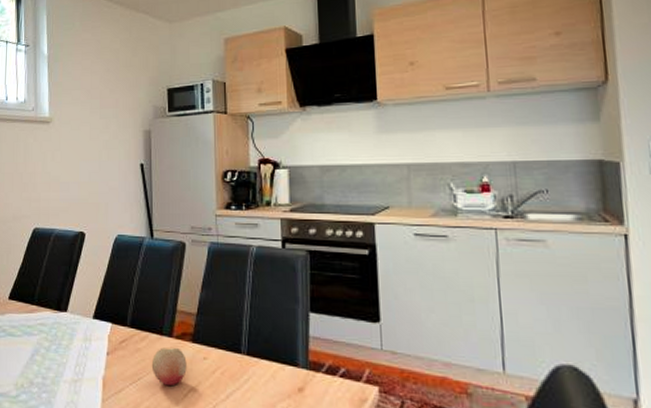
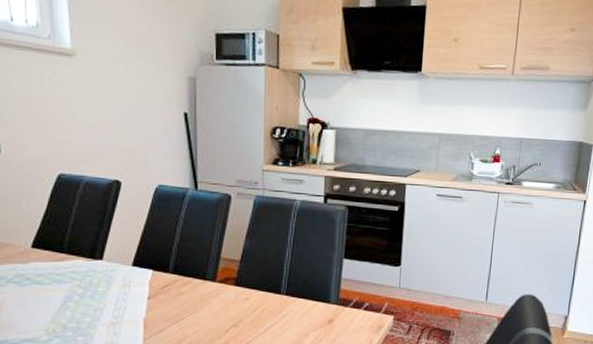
fruit: present [151,347,187,387] -> none [194,291,229,324]

